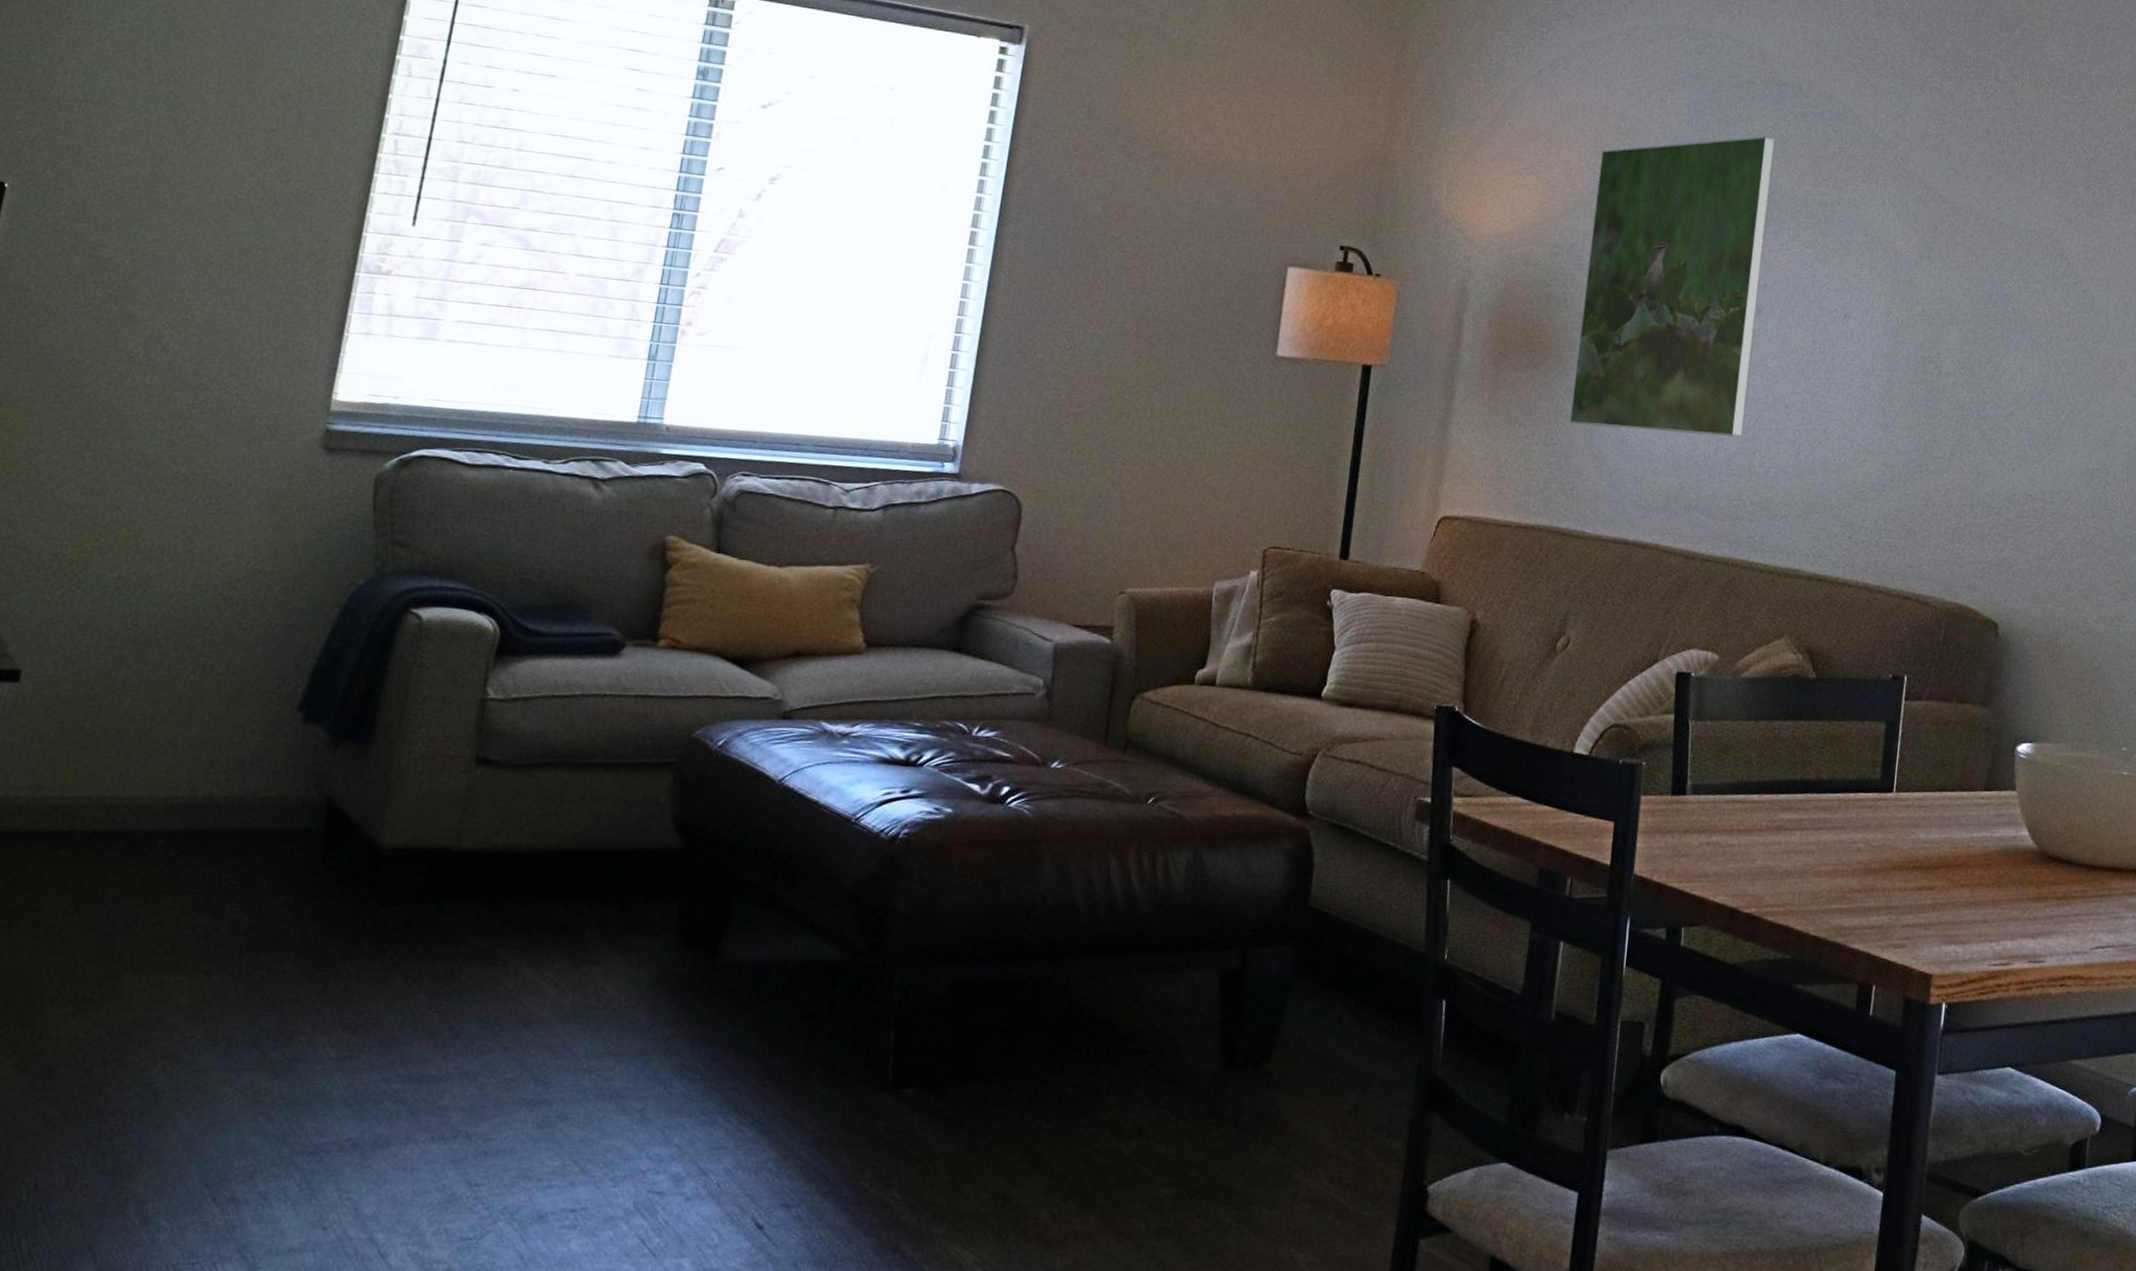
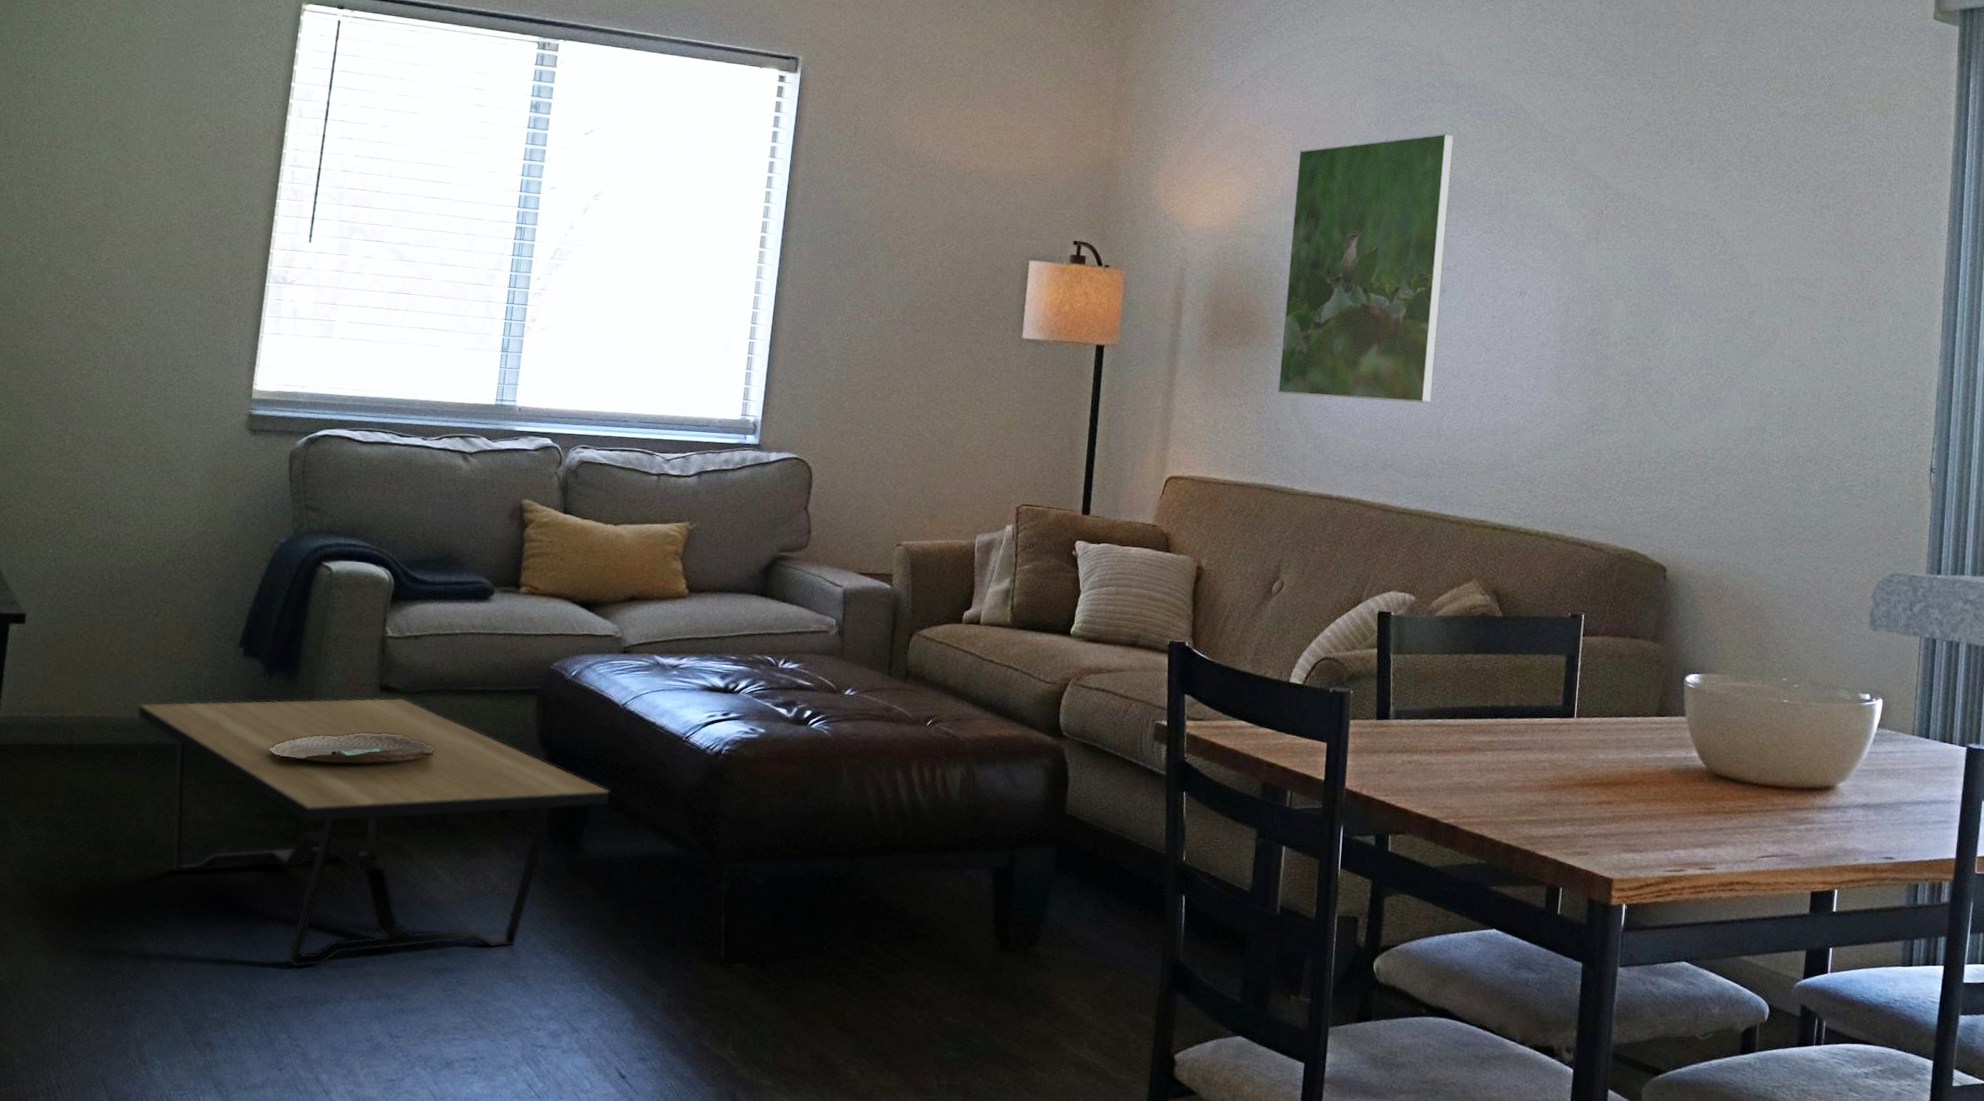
coffee table: none [161,772,759,1103] -> present [137,698,610,968]
decorative bowl: none [329,815,543,853] -> present [268,732,436,764]

